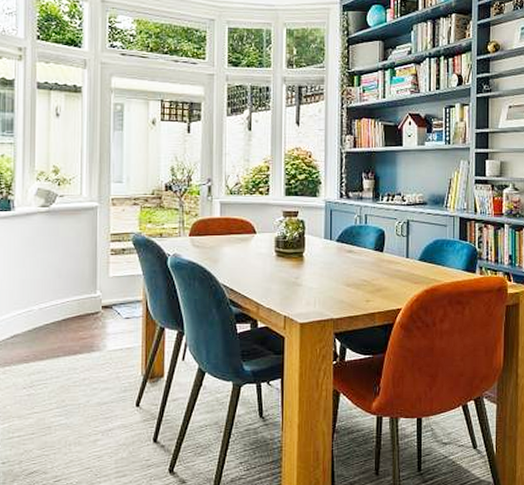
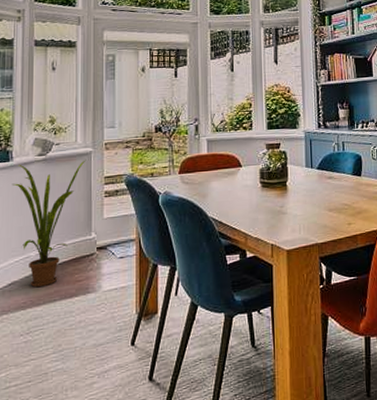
house plant: none [13,214,92,342] -> present [12,160,87,288]

